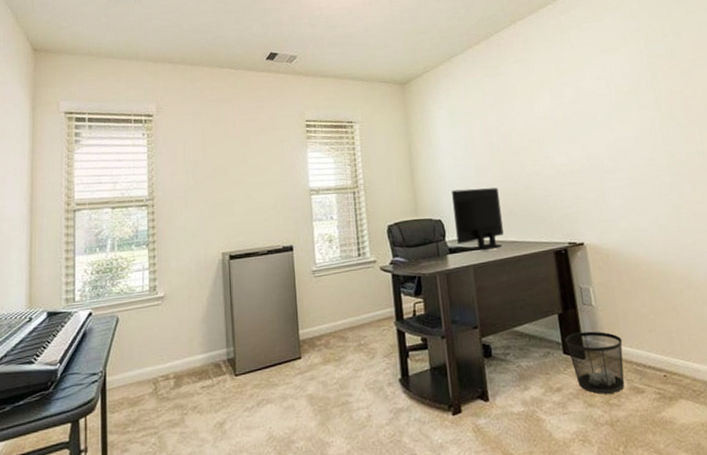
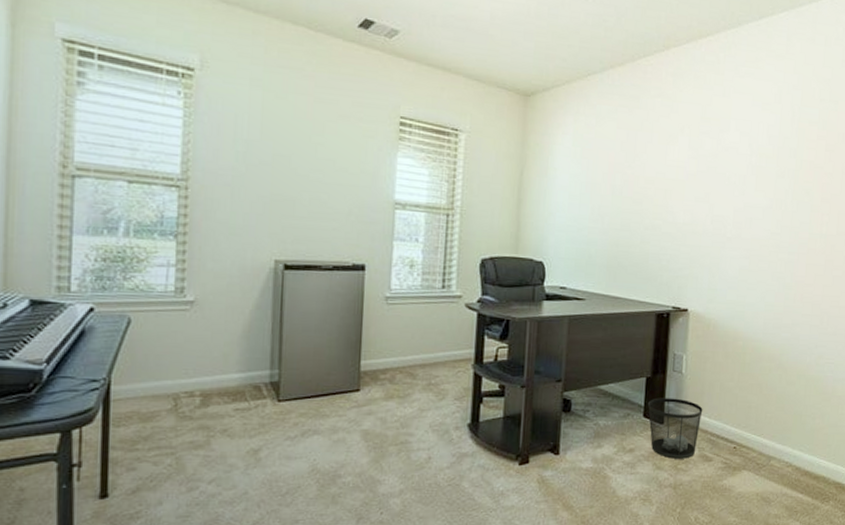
computer monitor: present [452,187,504,252] -> none [556,231,611,303]

